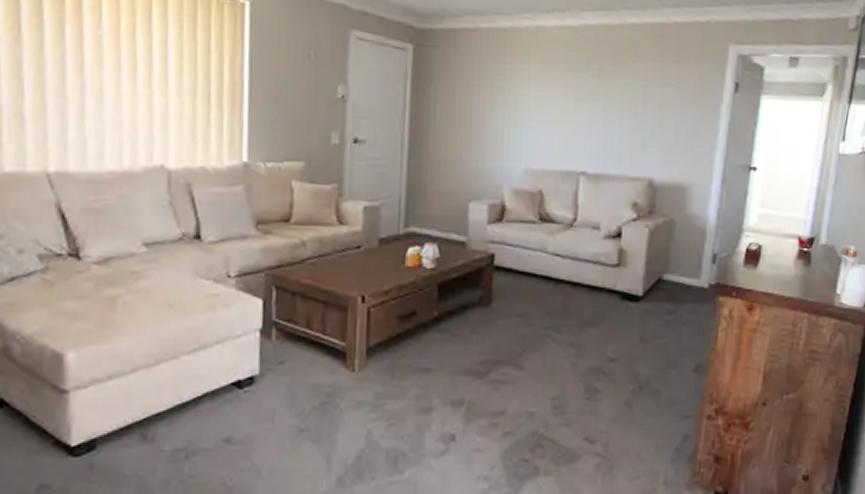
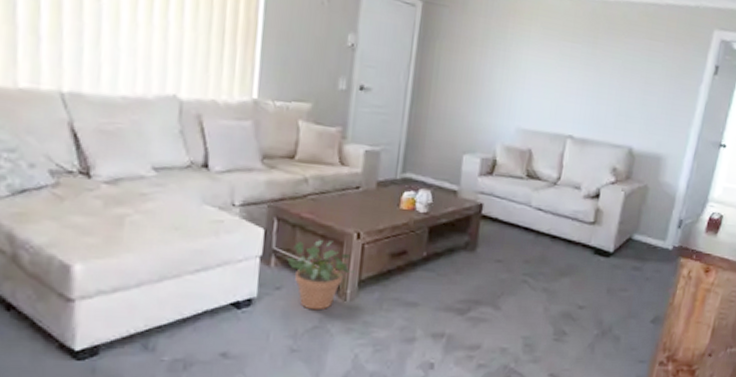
potted plant: none [289,307,363,385] -> present [287,240,356,311]

